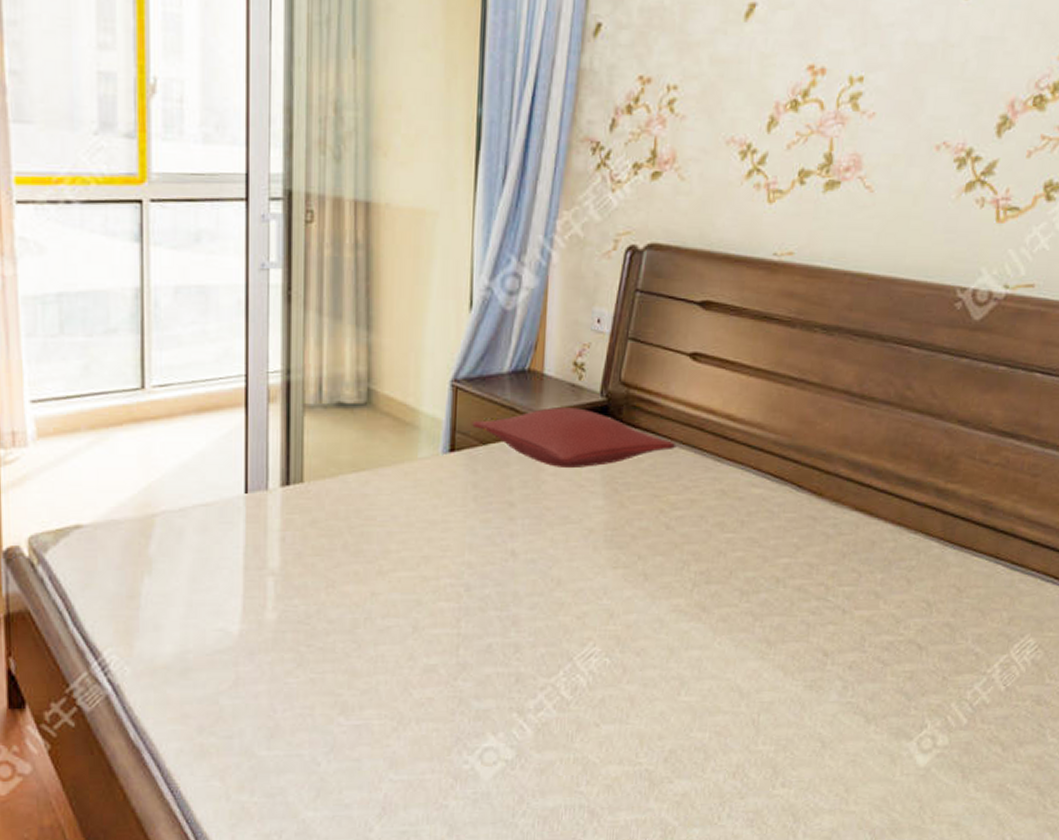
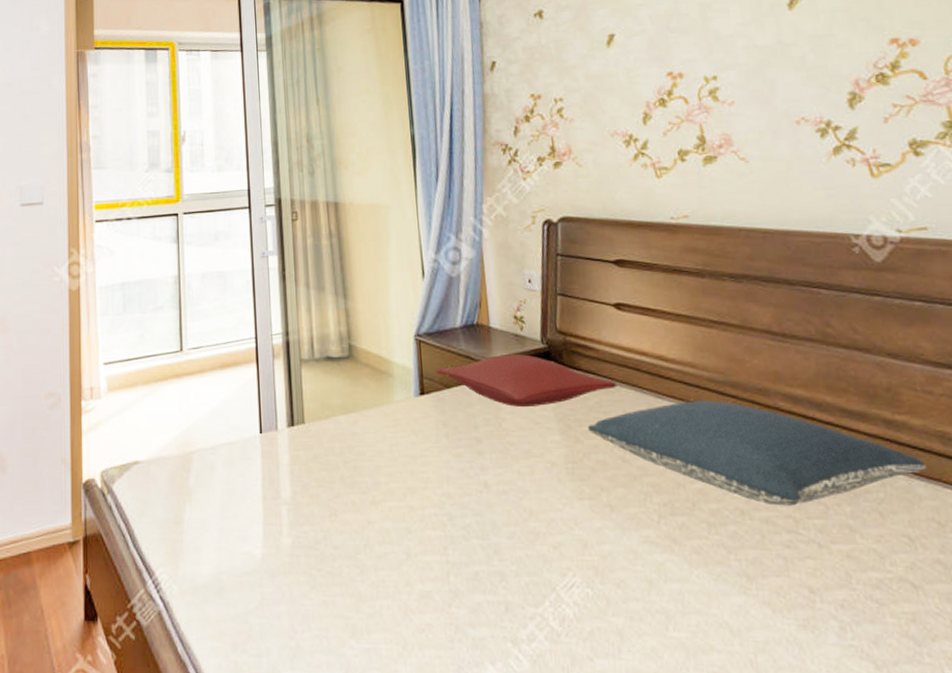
pillow: none [636,465,963,574] -> present [588,400,926,506]

